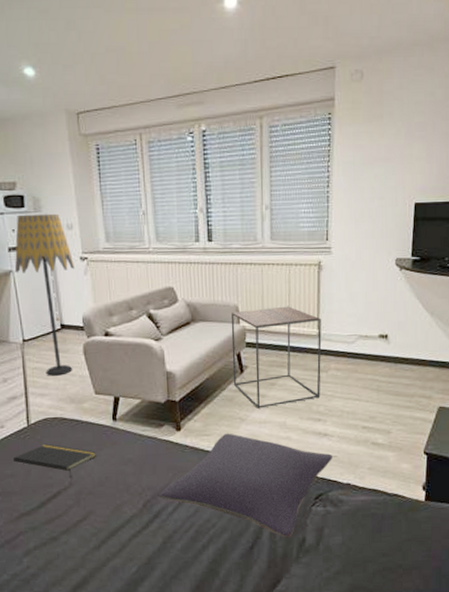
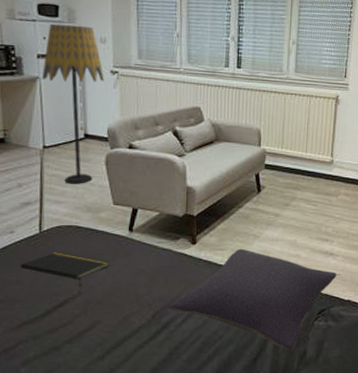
side table: present [231,306,322,409] -> none [250,133,335,227]

